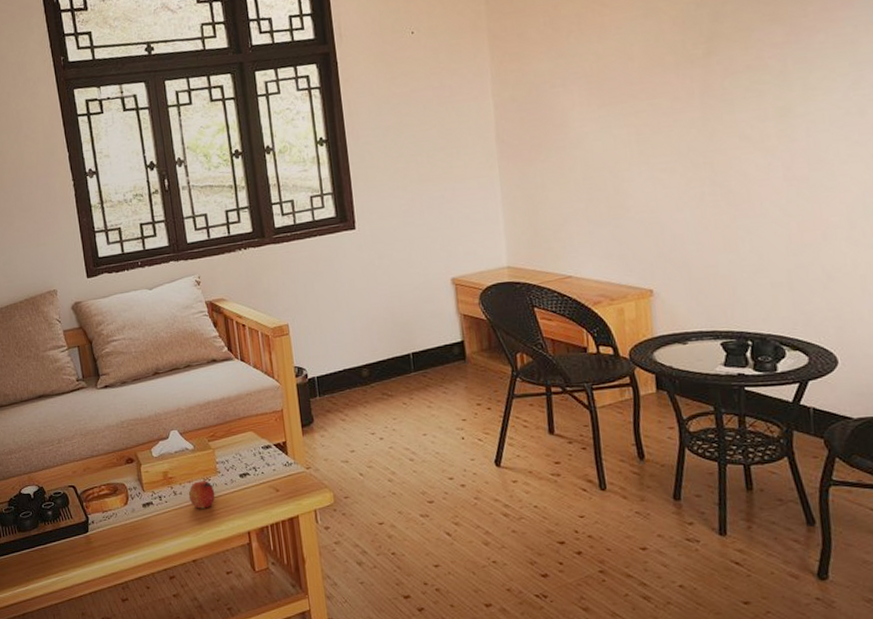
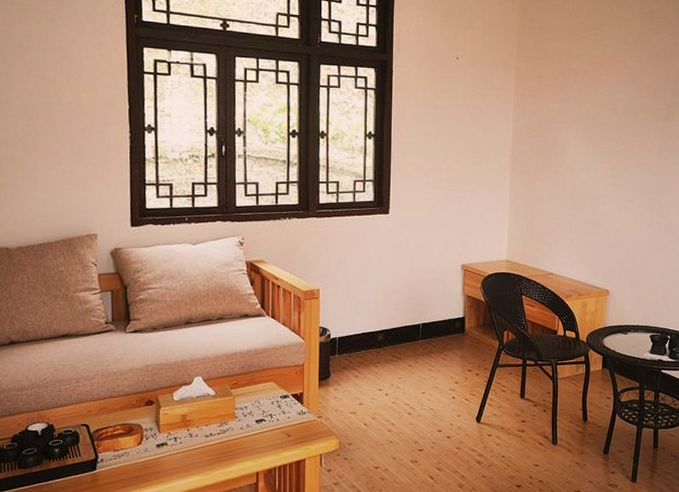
fruit: present [188,481,216,509] -> none [204,425,230,450]

